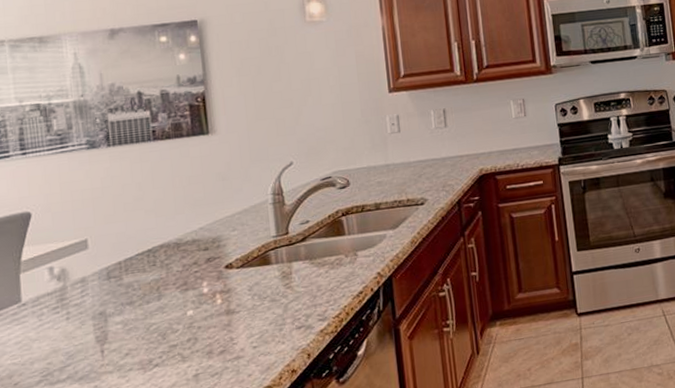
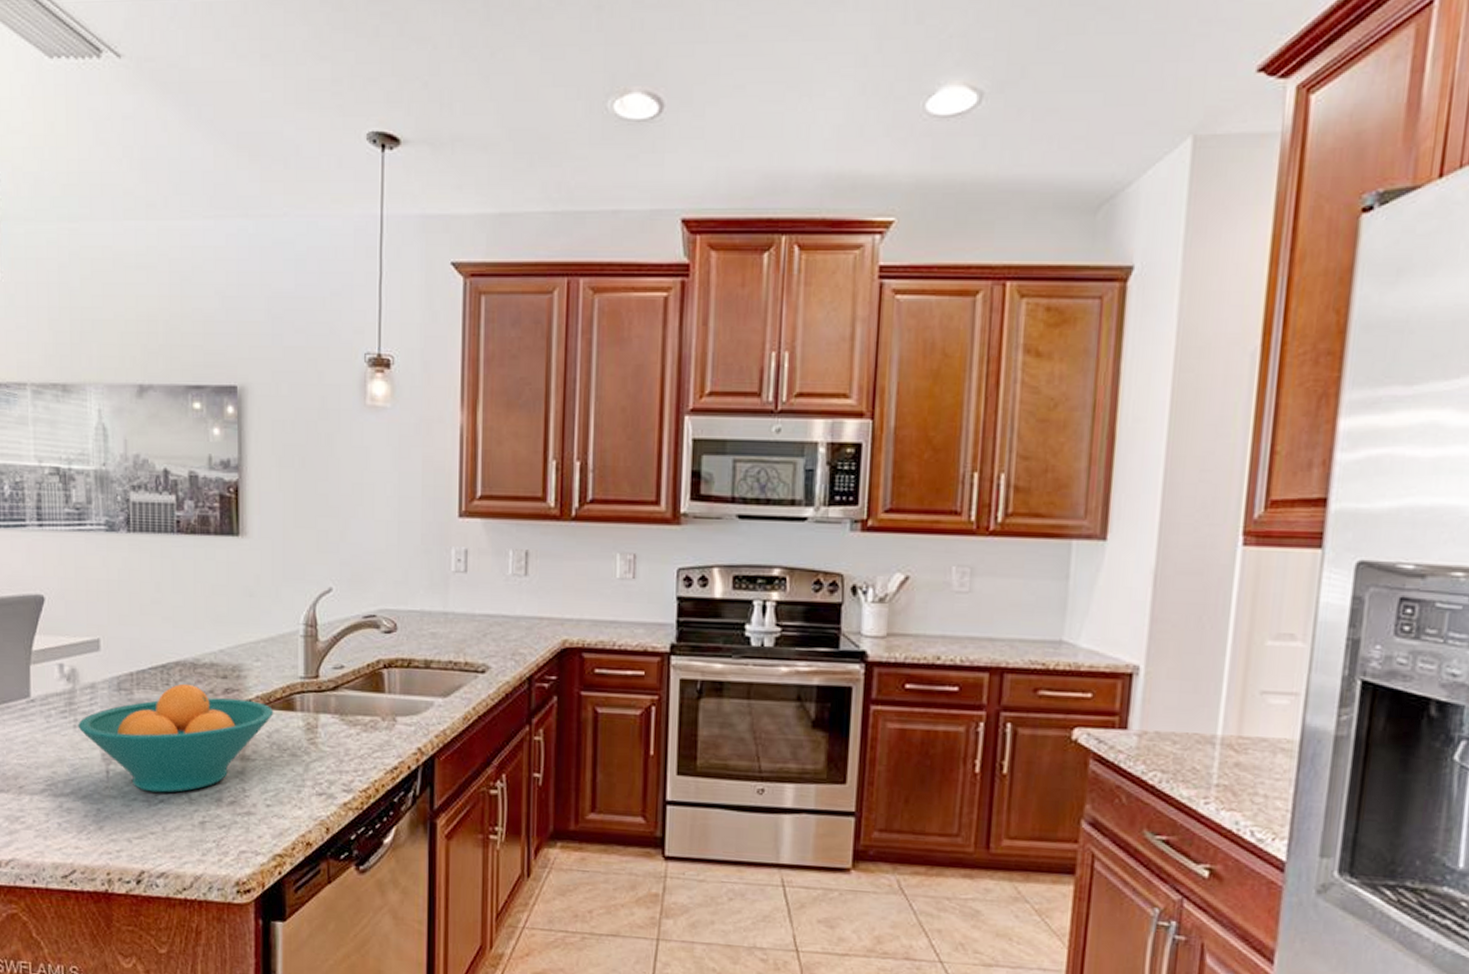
fruit bowl: none [70,261,253,361] -> present [78,683,274,793]

